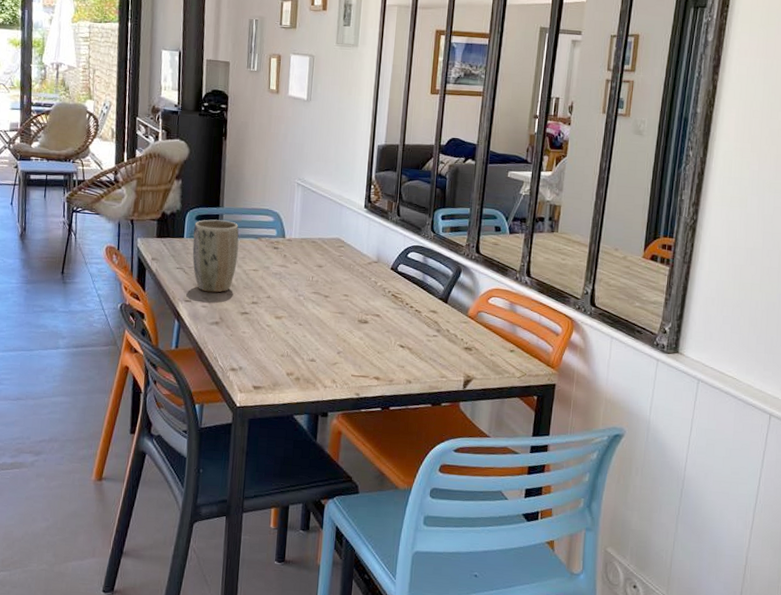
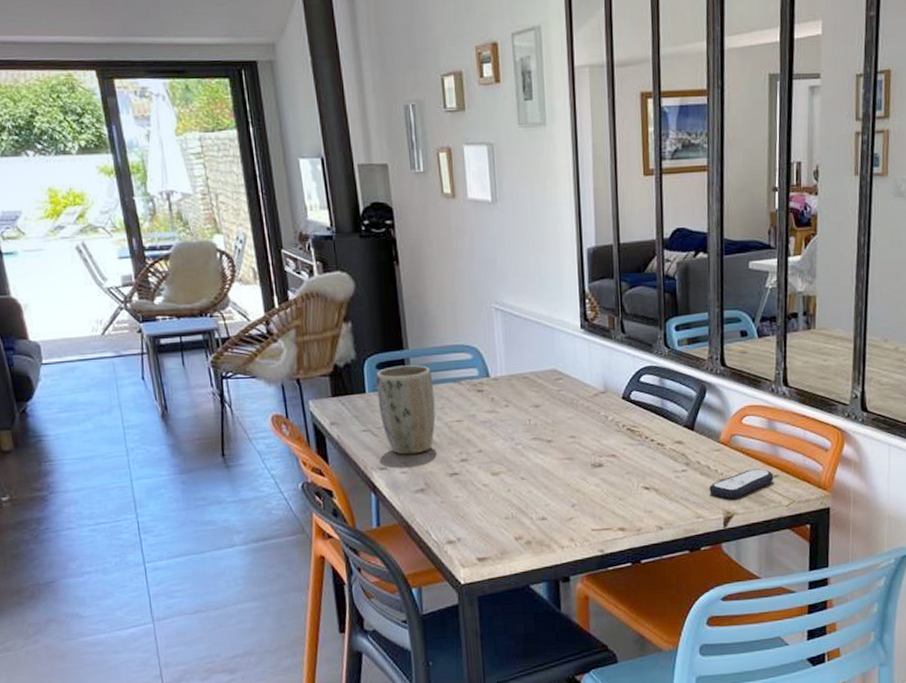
remote control: none [454,342,511,366] -> present [709,468,774,500]

